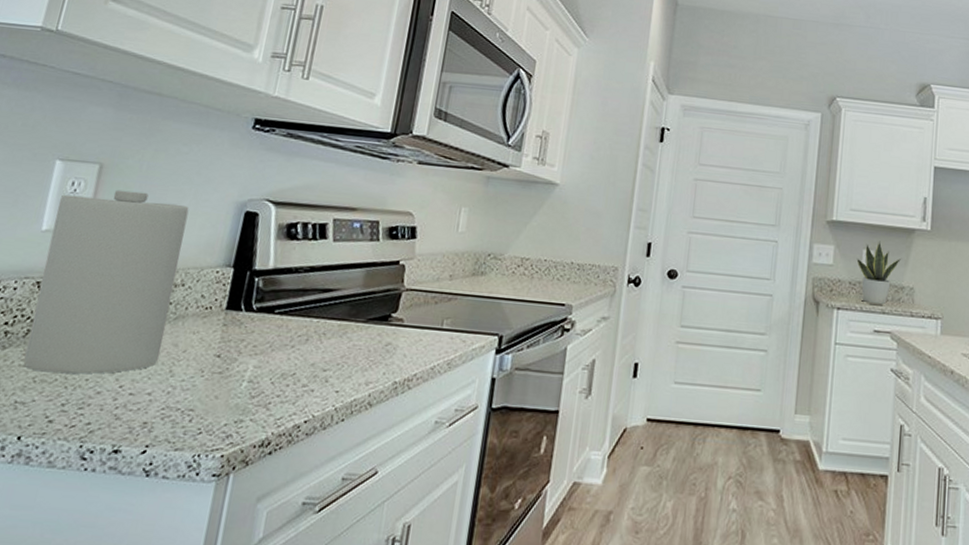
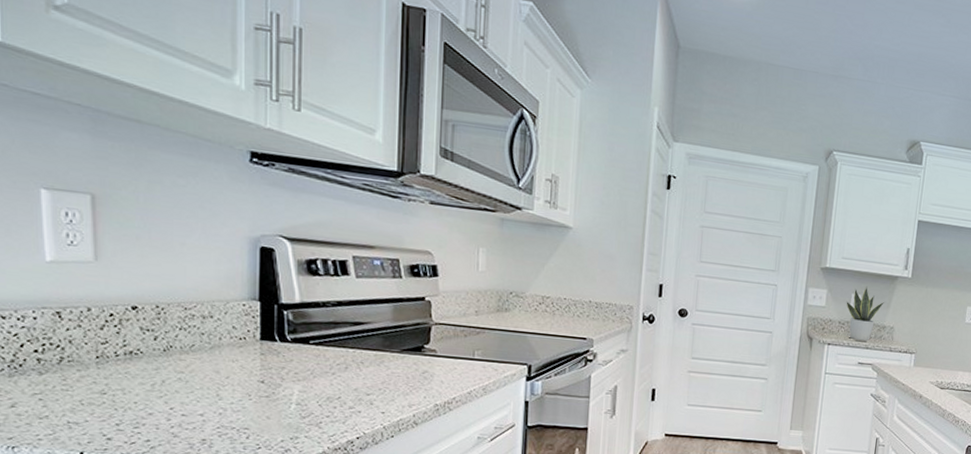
paper towel holder: present [23,189,189,374] -> none [56,221,204,398]

